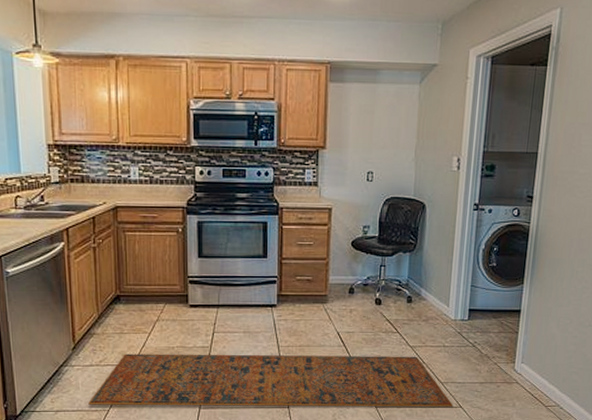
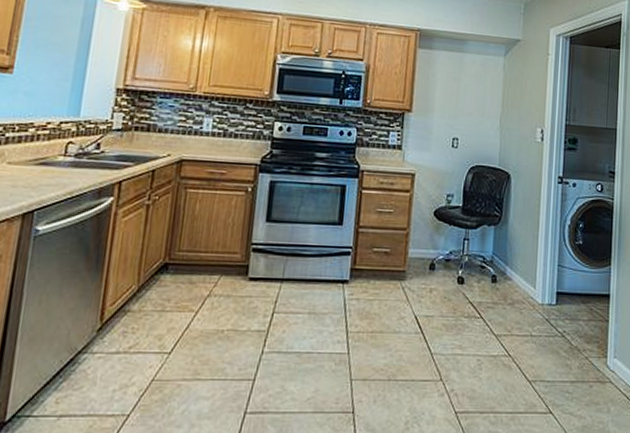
rug: present [88,353,454,407] -> none [104,337,543,413]

